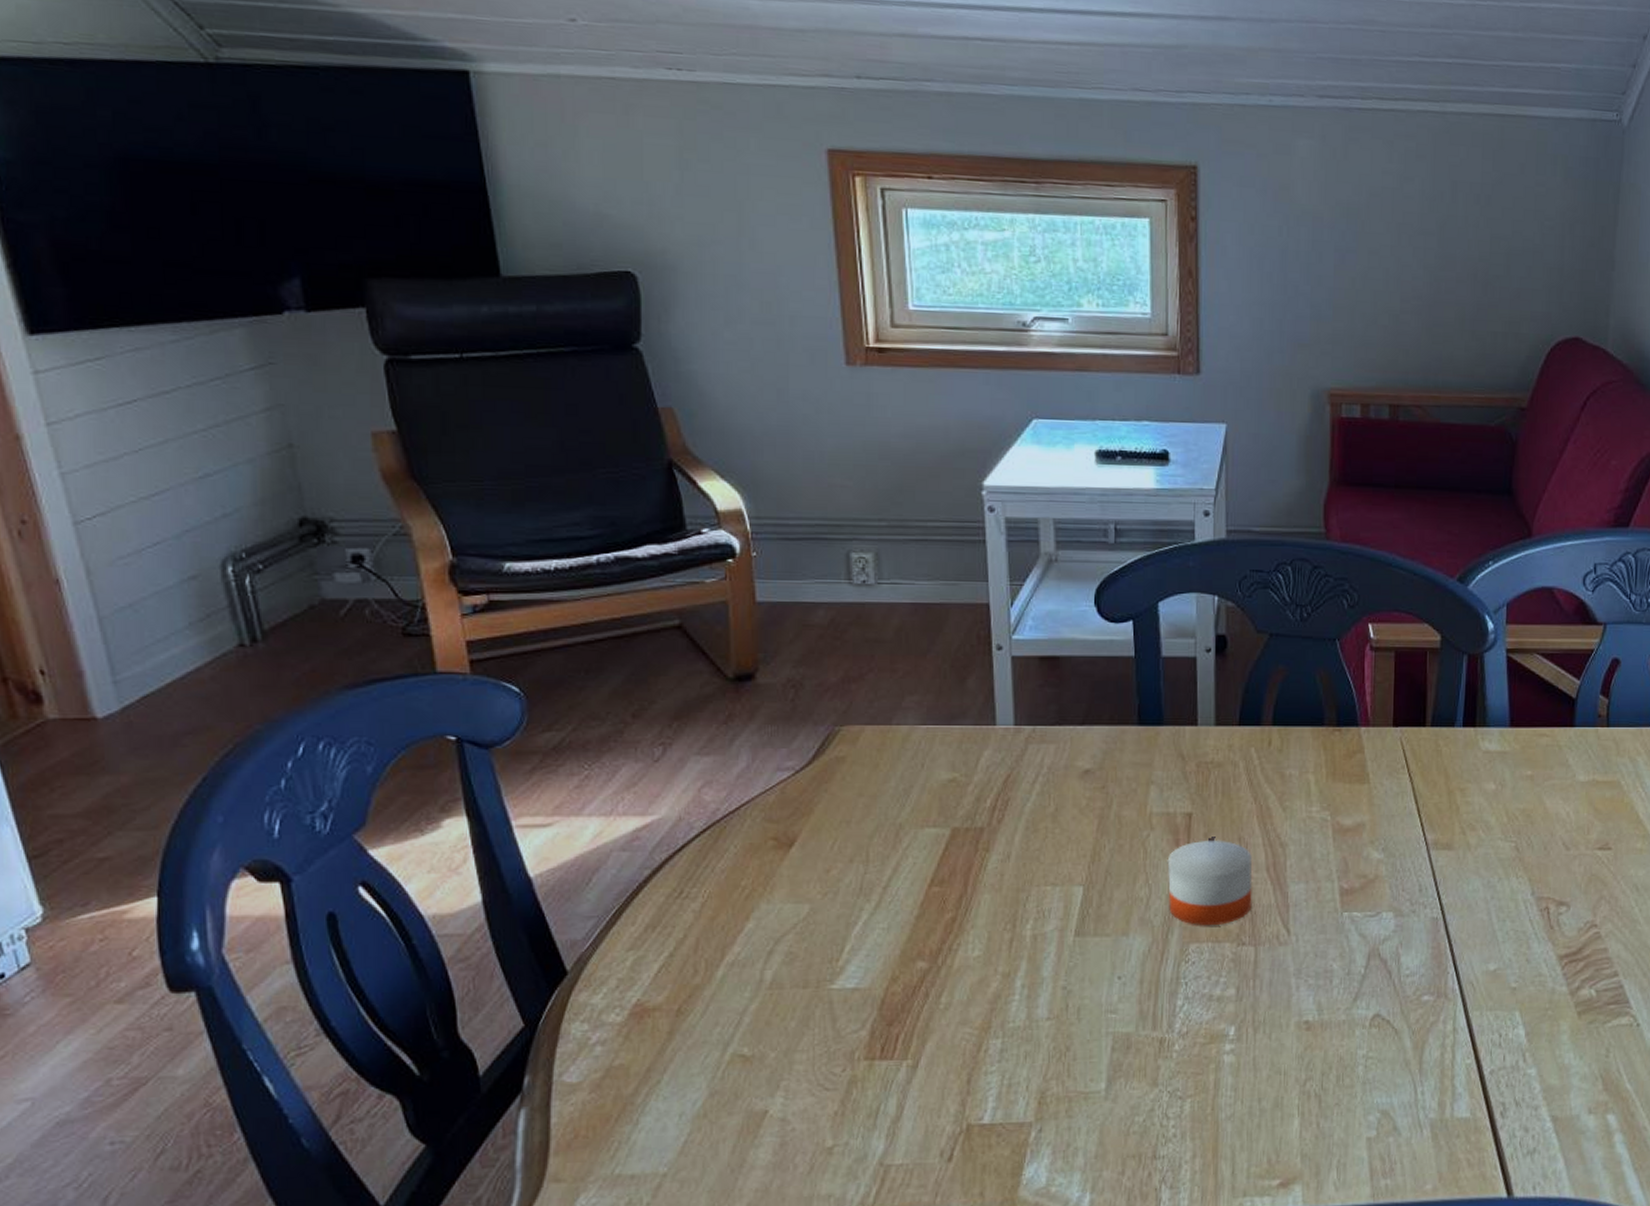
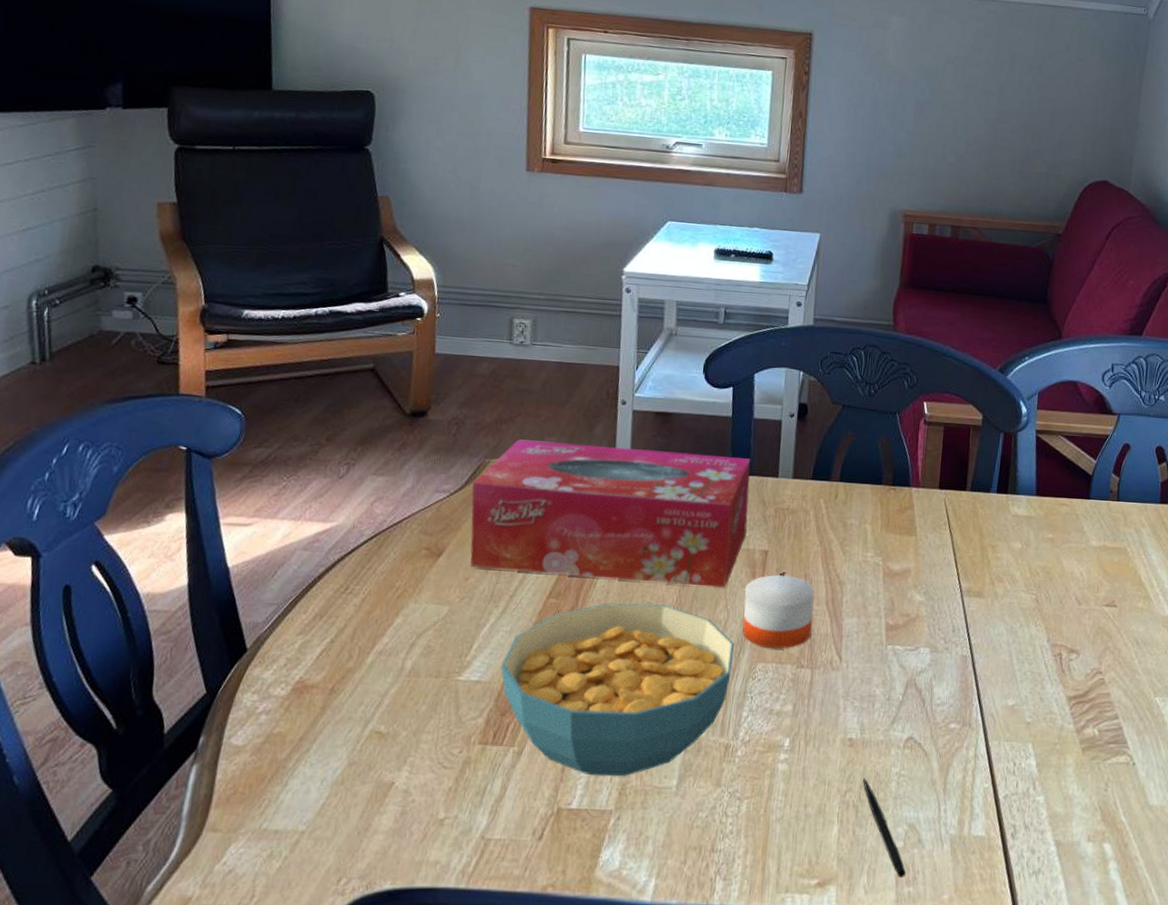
tissue box: none [821,700,1165,860] -> present [470,439,751,588]
cereal bowl: none [881,884,1161,1086] -> present [501,603,735,777]
pen: none [1325,1064,1382,1170] -> present [863,778,907,878]

